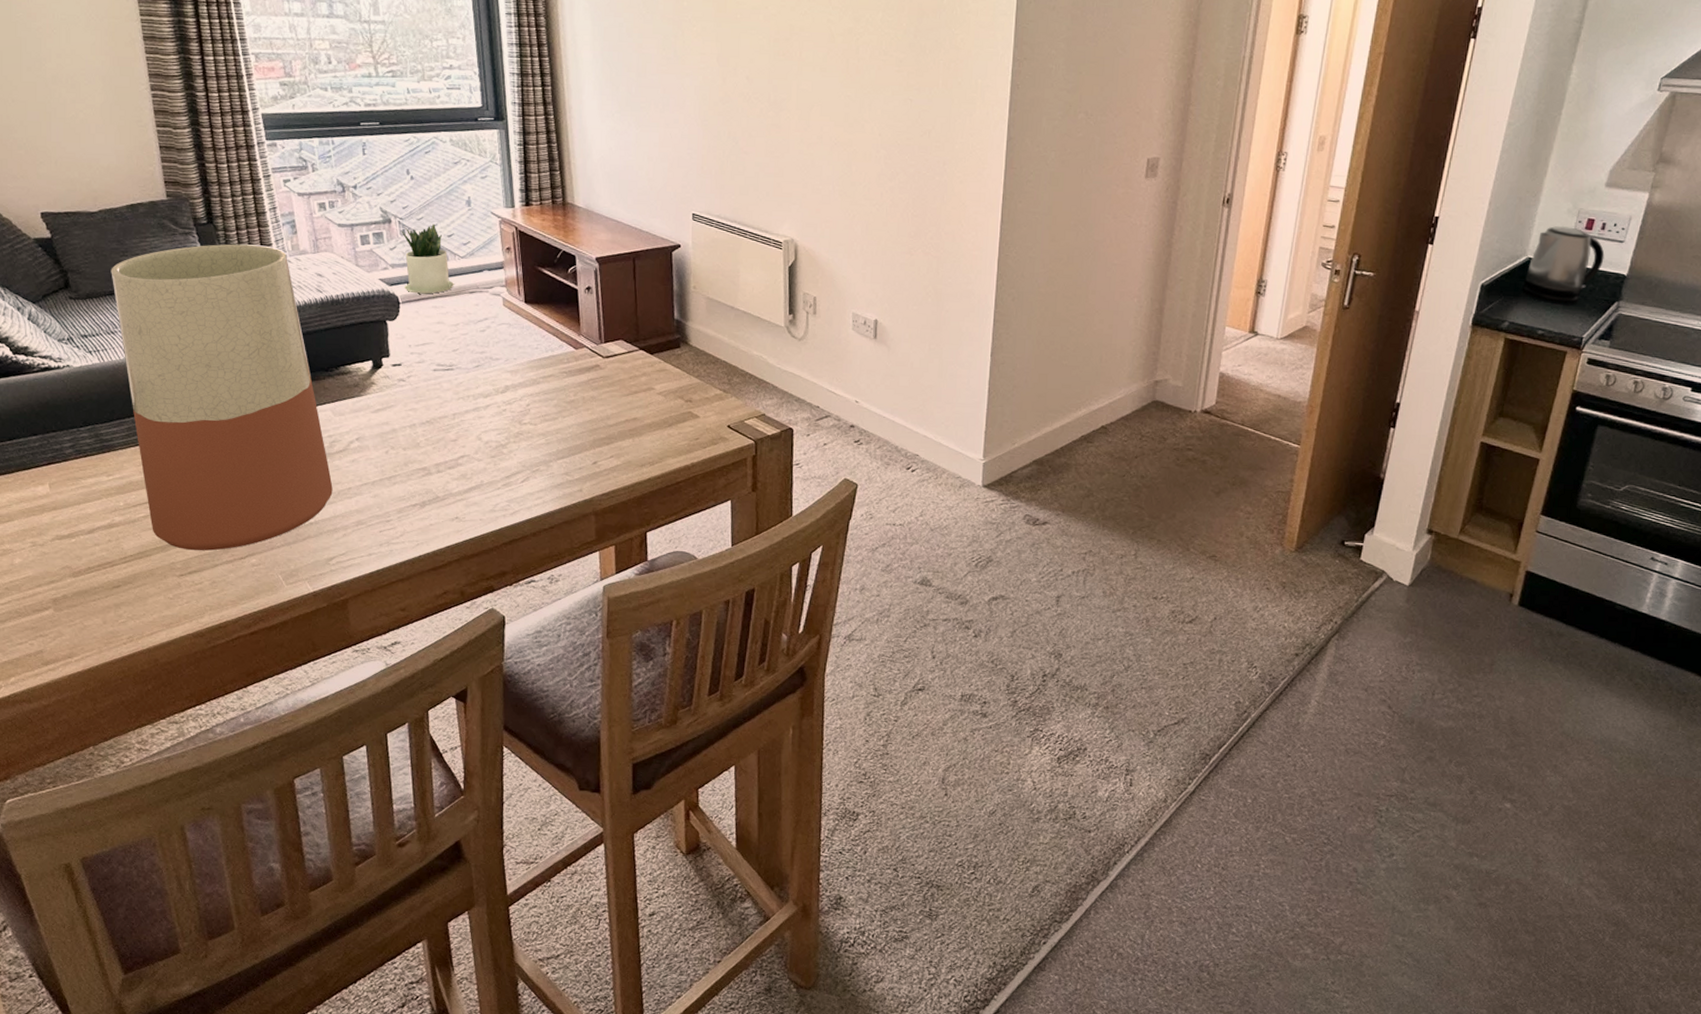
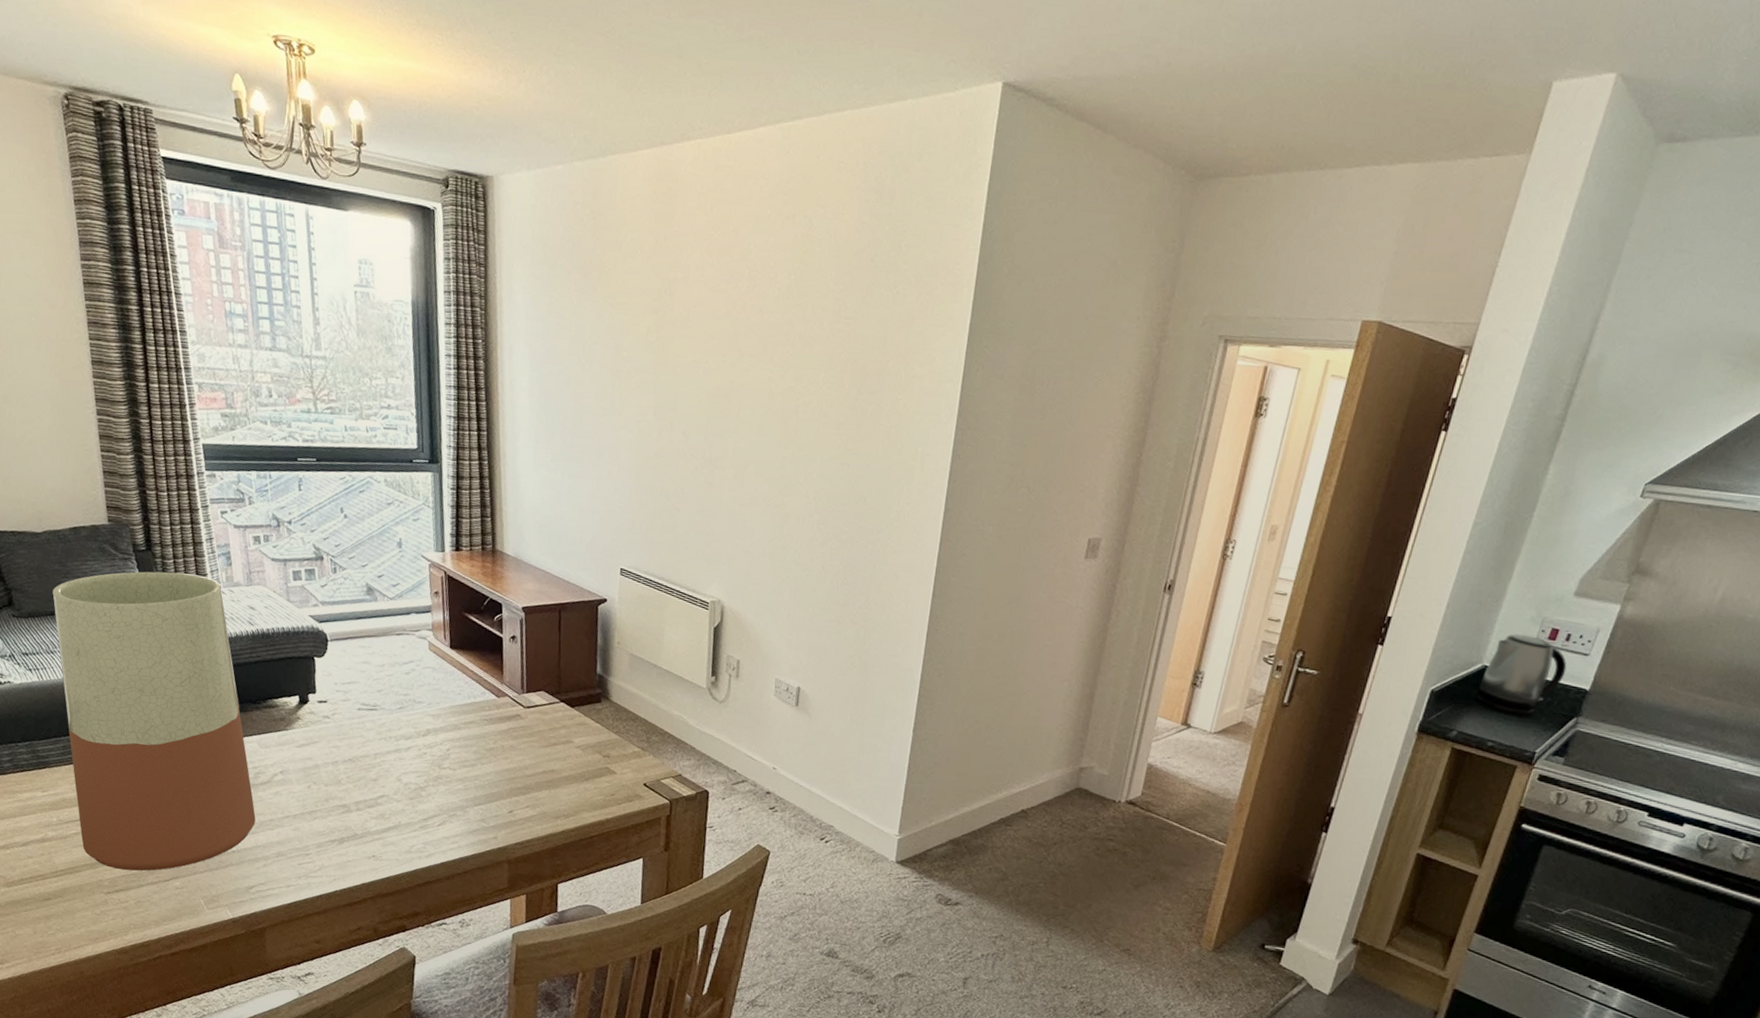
planter: present [401,223,454,294] -> none [332,563,382,634]

